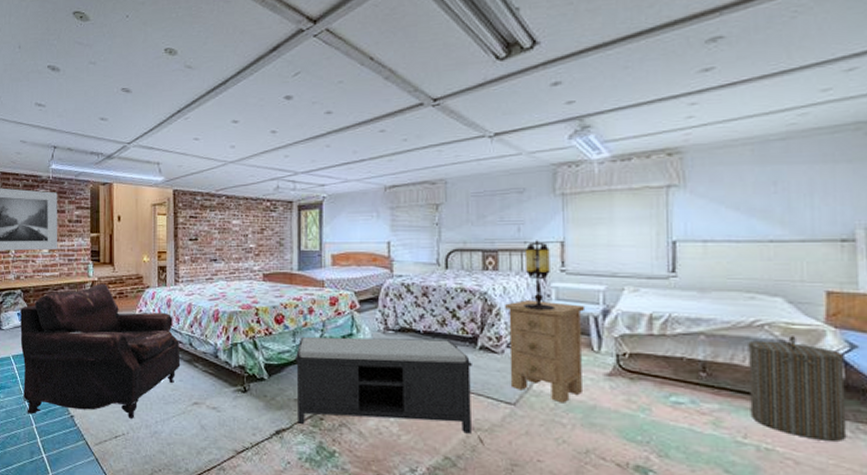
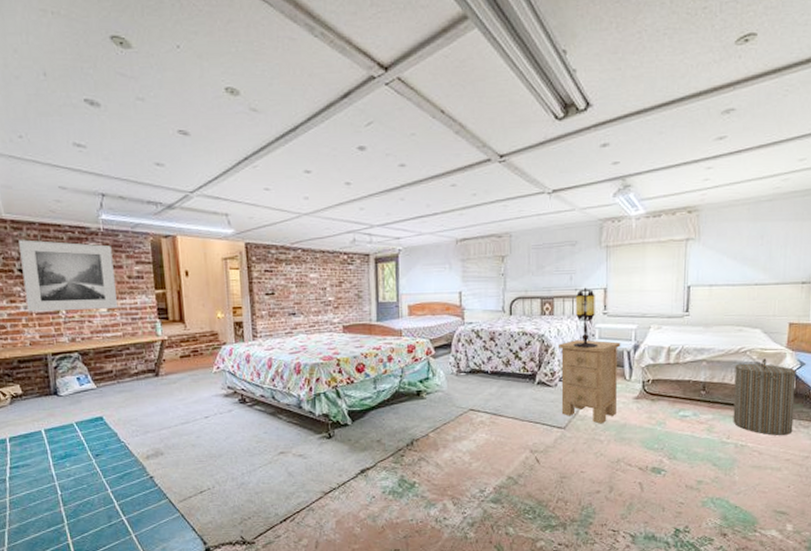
leather: present [20,283,181,418] -> none [80,342,264,480]
bench: present [294,336,472,434] -> none [376,378,531,463]

